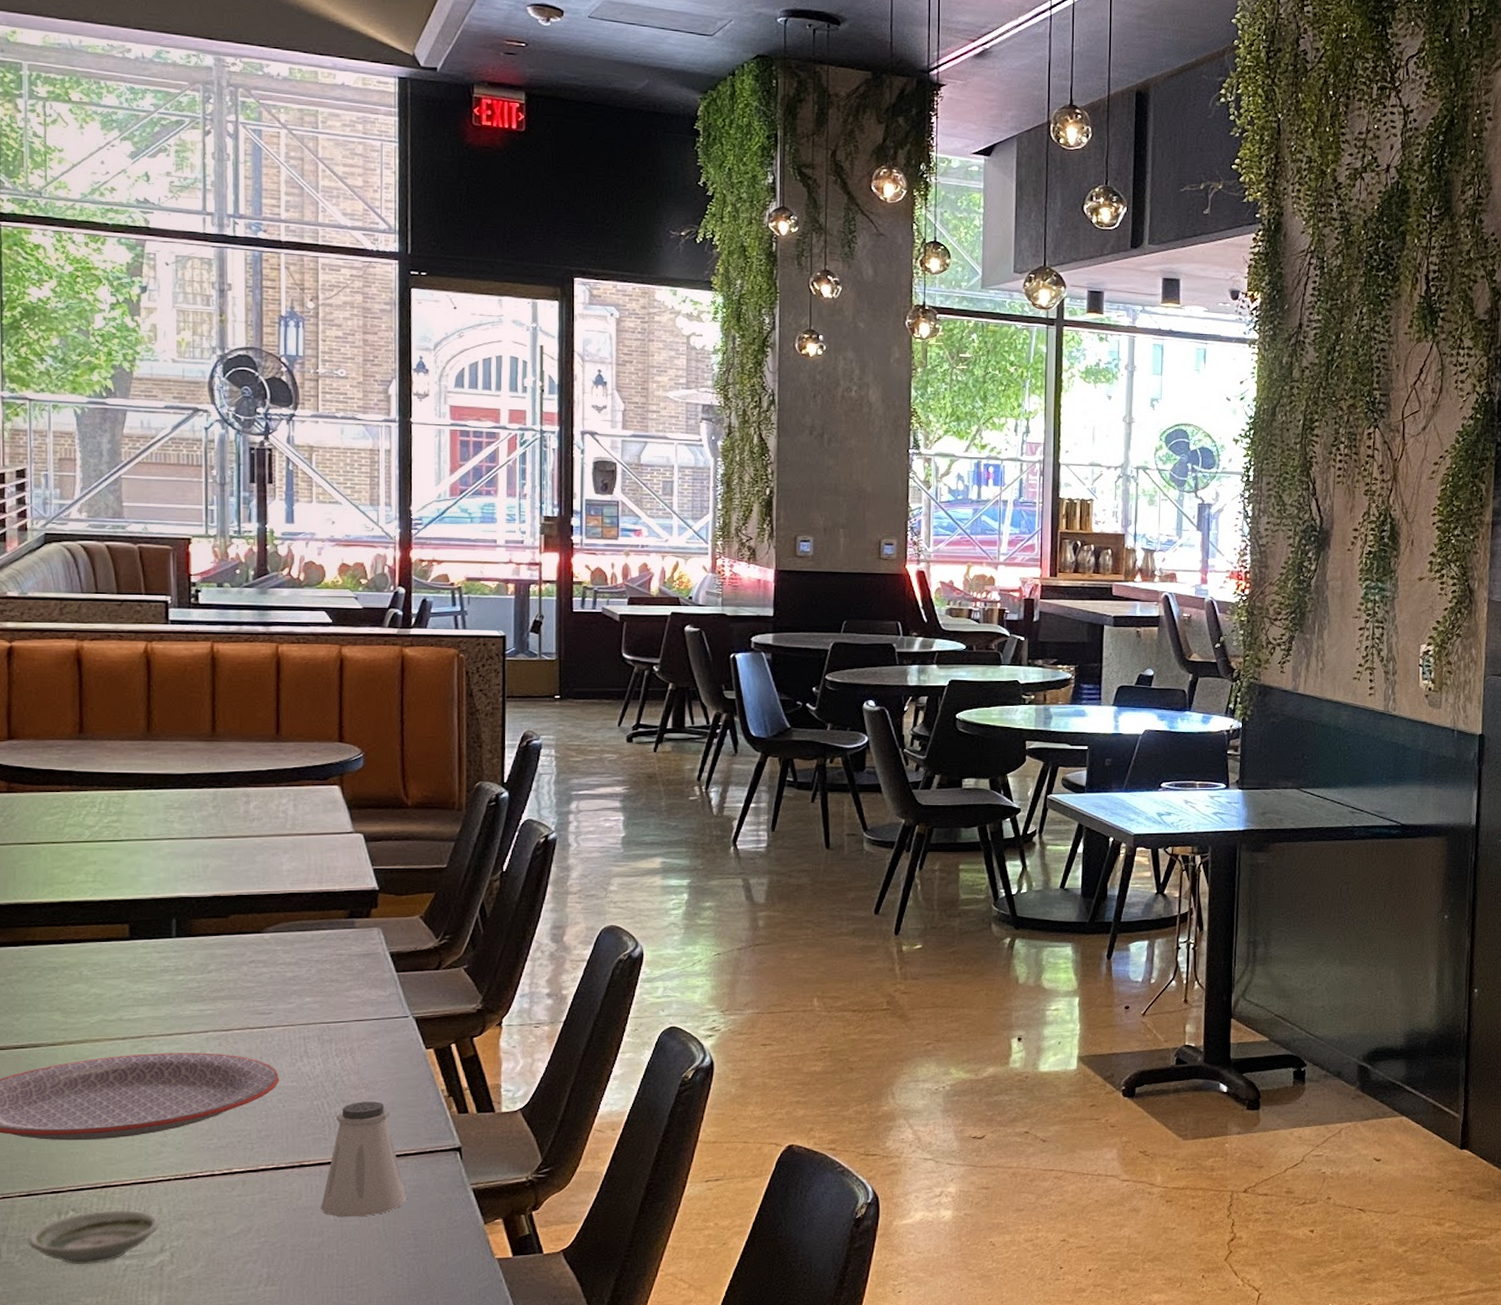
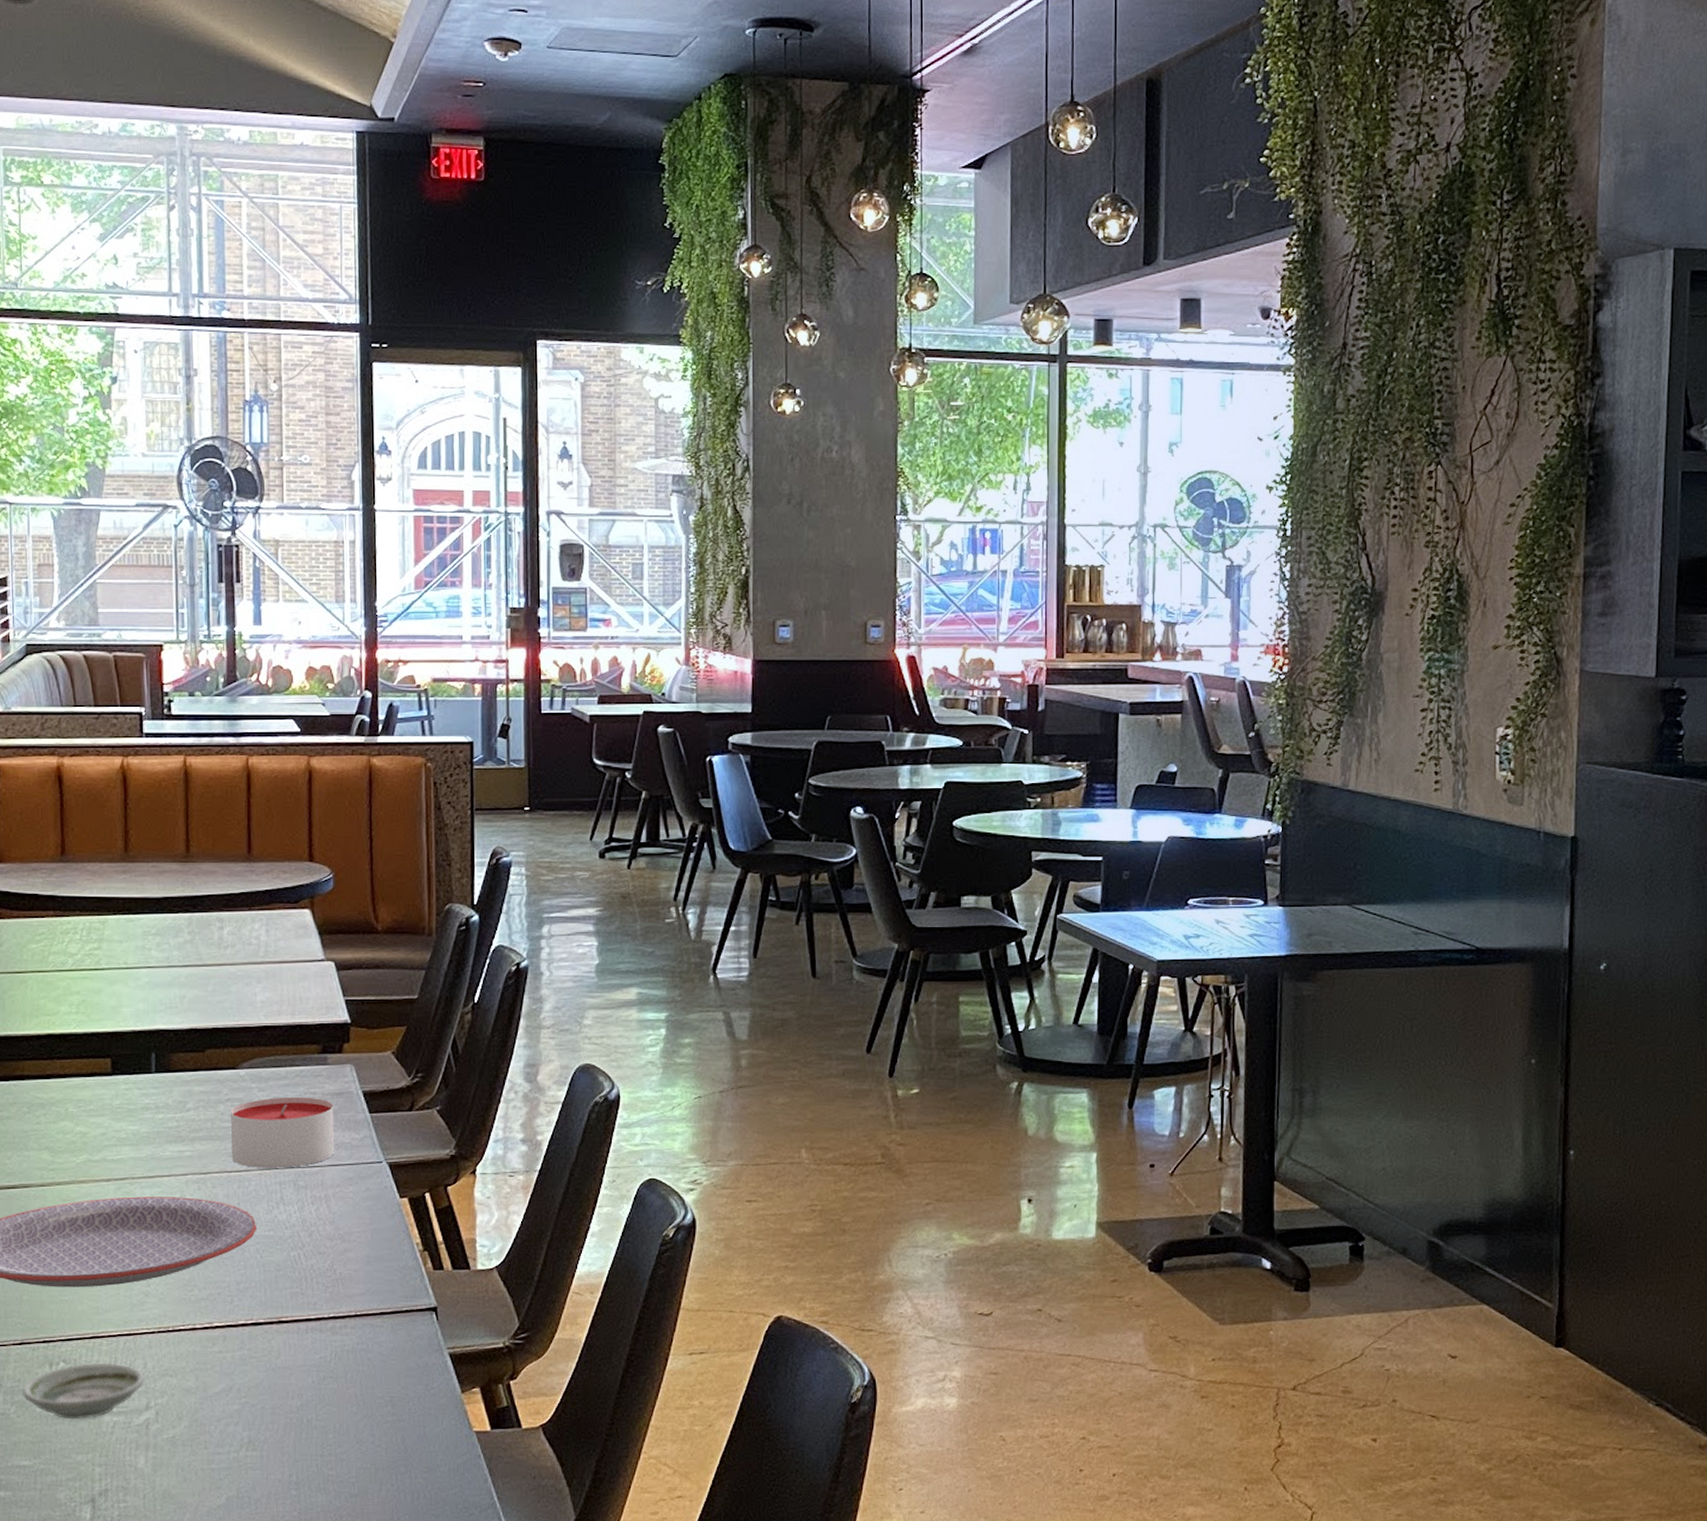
candle: none [253,958,361,1024] -> present [230,1096,335,1168]
saltshaker: present [321,1101,407,1218] -> none [299,1254,384,1380]

